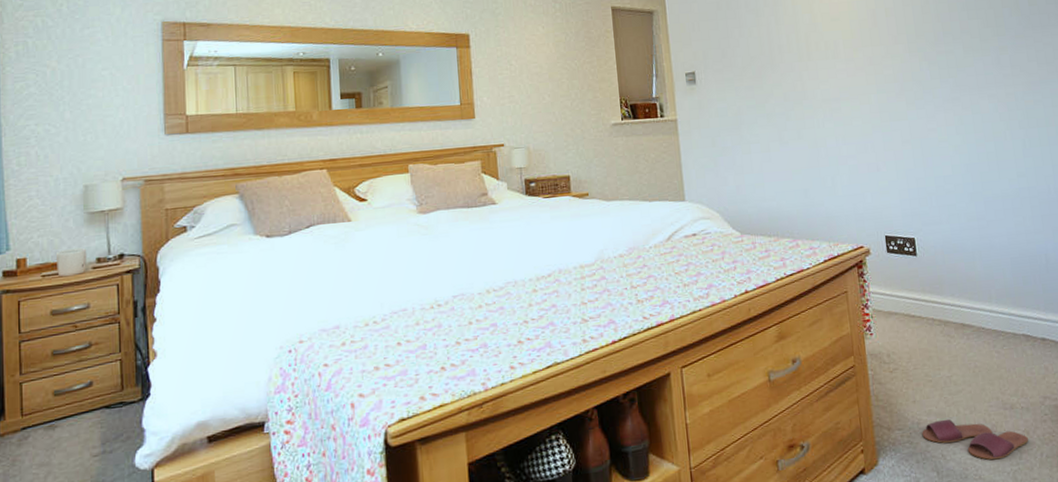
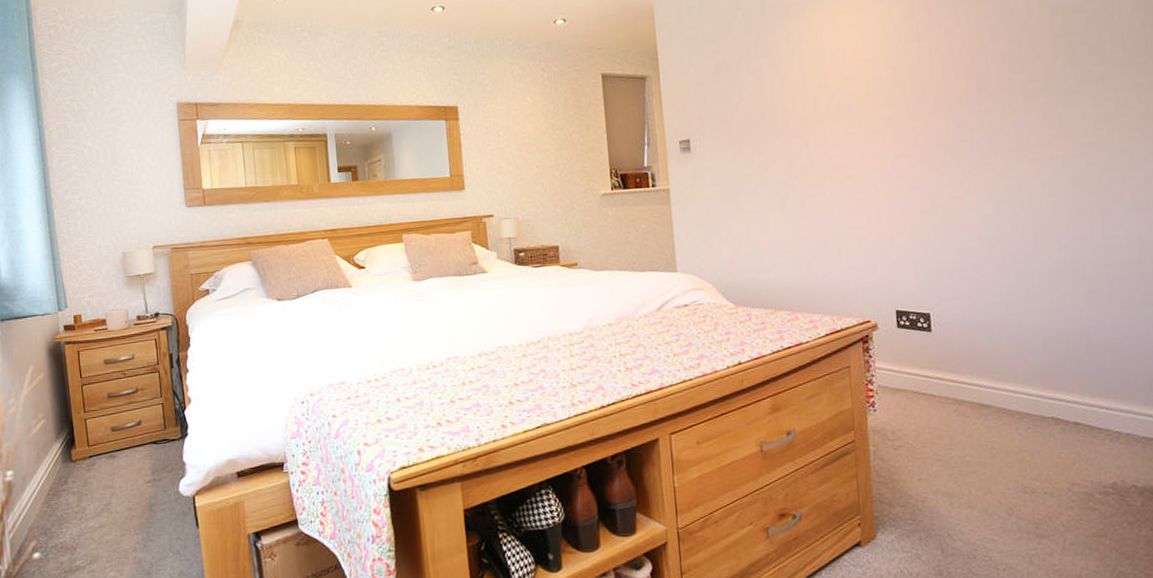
slippers: present [922,419,1028,460] -> none [926,499,1050,543]

